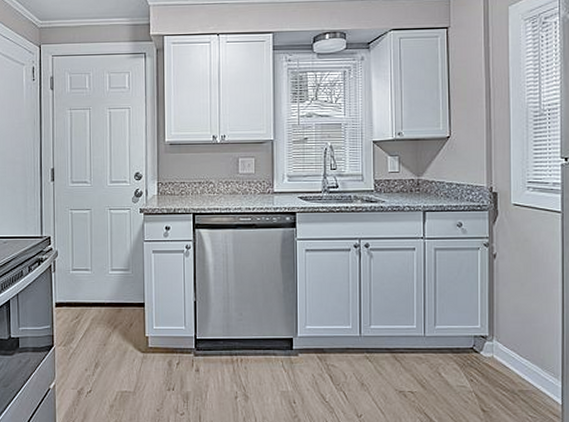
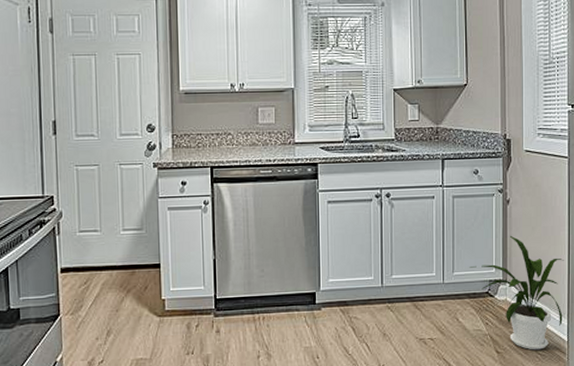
house plant: none [452,290,557,412] -> present [469,235,564,350]

